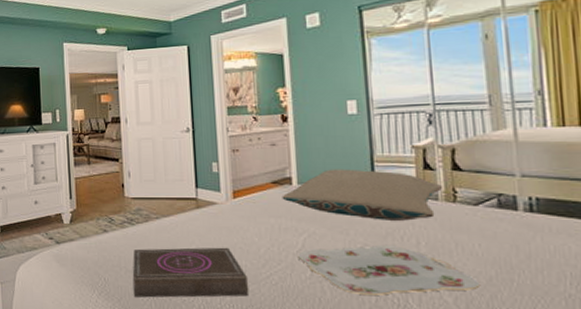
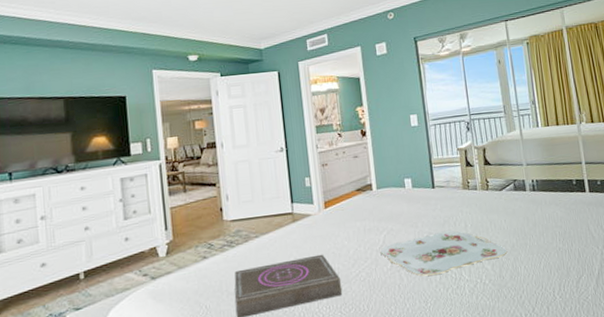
pillow: present [282,169,442,221] -> none [365,171,479,212]

